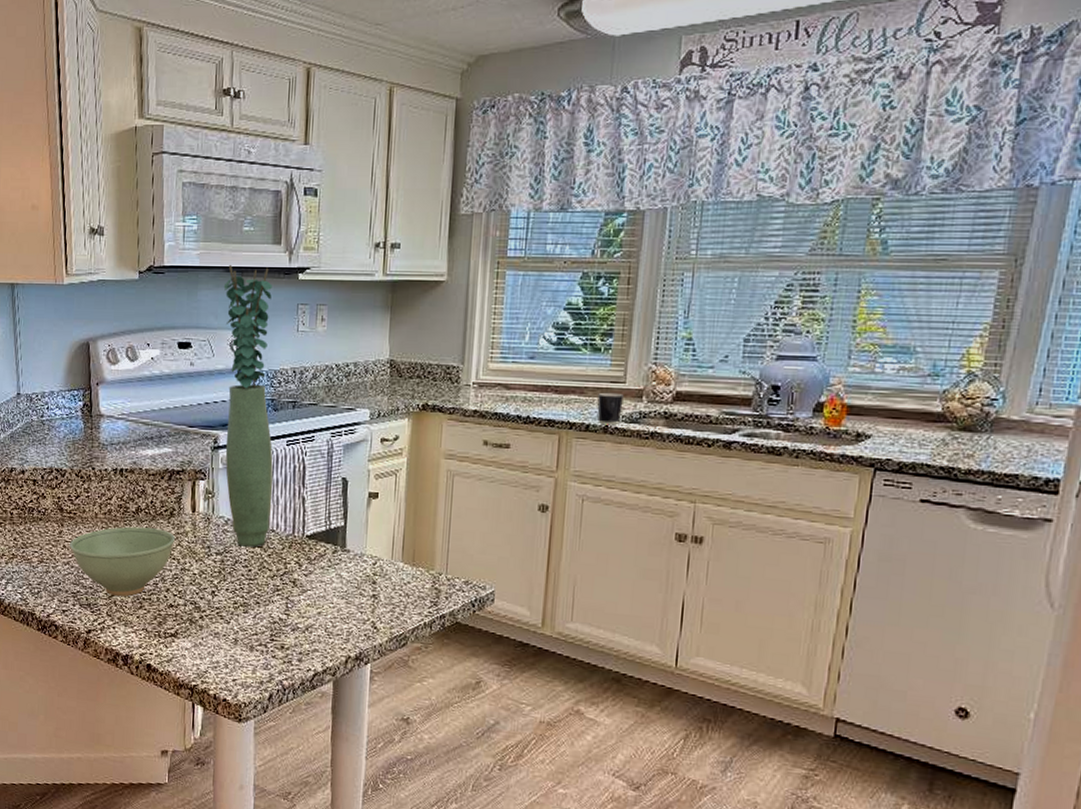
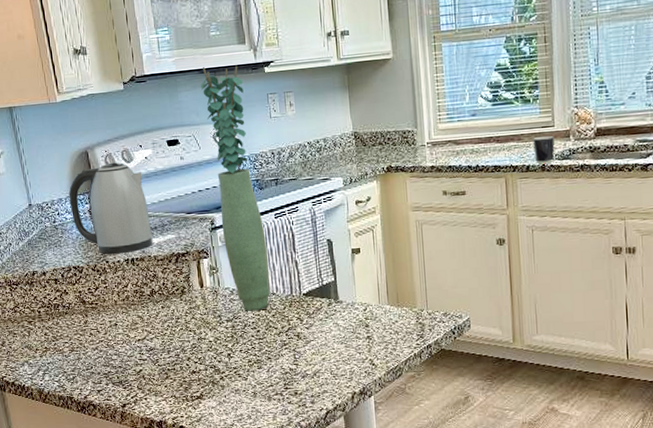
kettle: none [61,358,148,463] -> present [68,162,153,255]
bowl: present [69,526,175,597] -> none [95,306,189,372]

